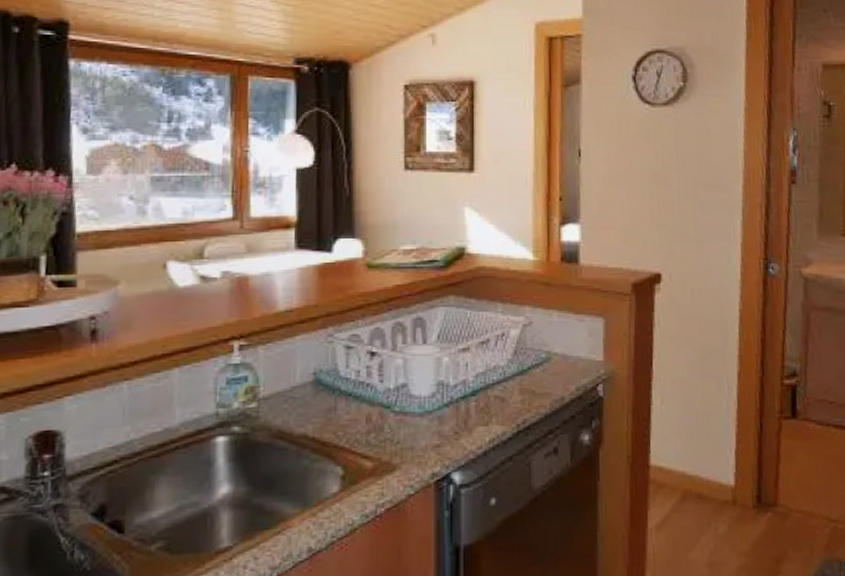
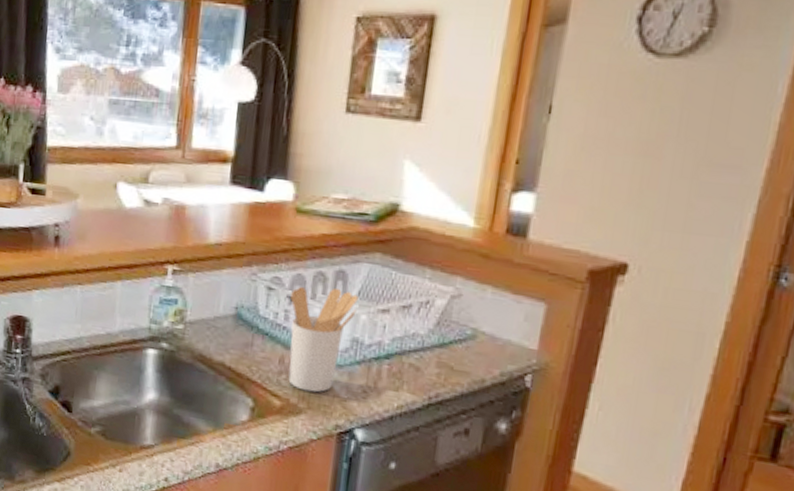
utensil holder: none [371,336,438,446] -> present [288,286,358,393]

